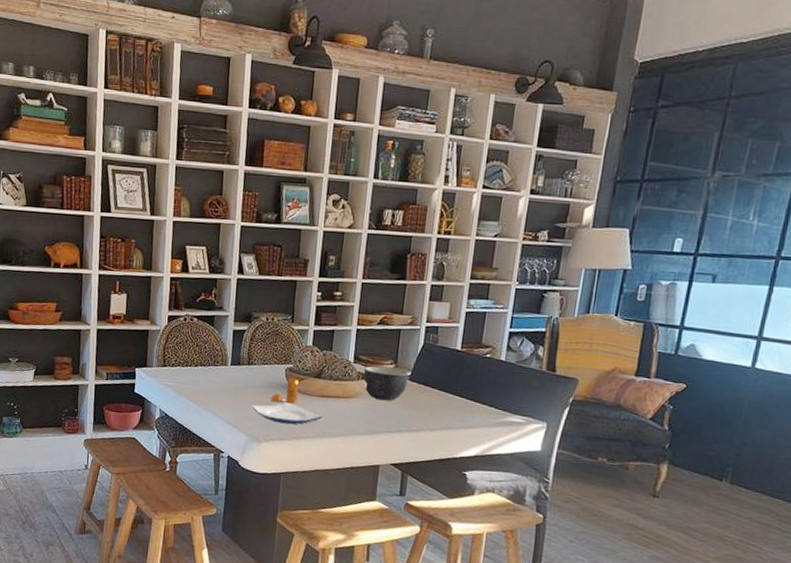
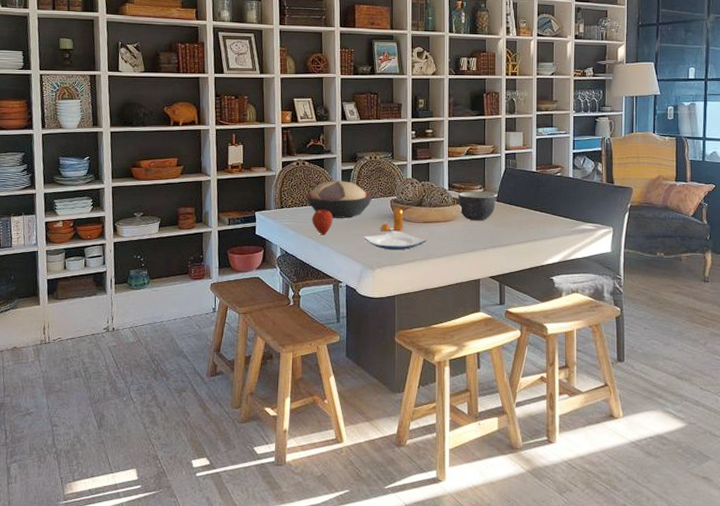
decorative bowl: none [190,341,265,384] -> present [305,181,372,218]
apple: none [196,372,220,400] -> present [312,210,334,235]

